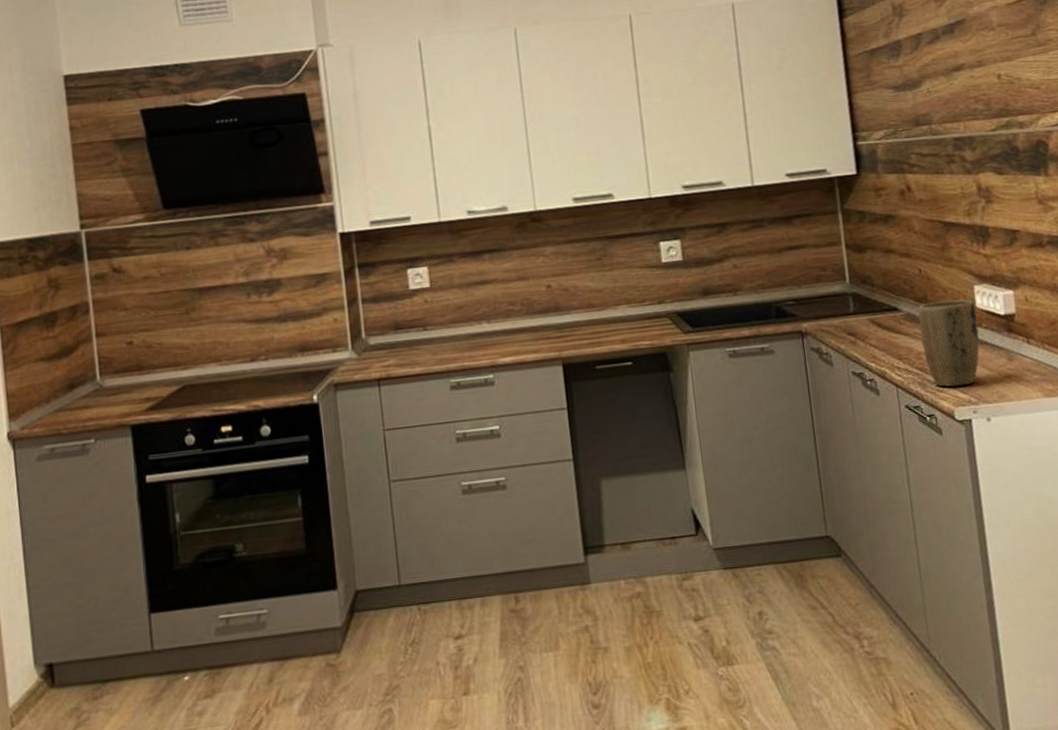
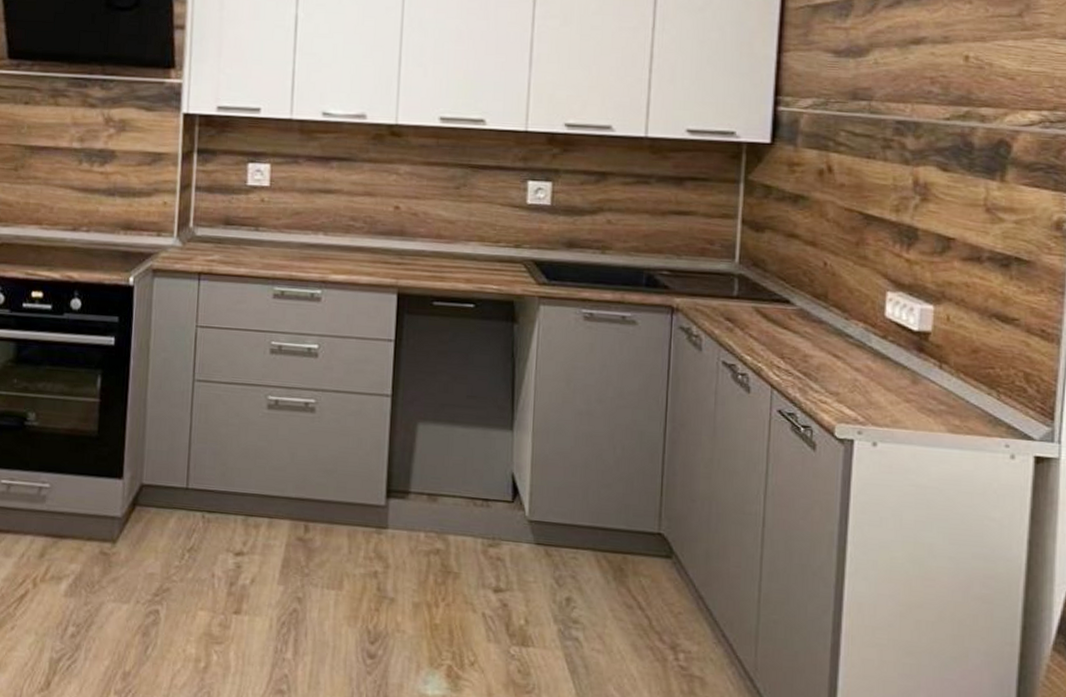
plant pot: present [918,299,980,387] -> none [811,301,884,402]

